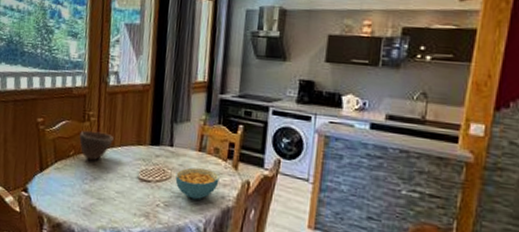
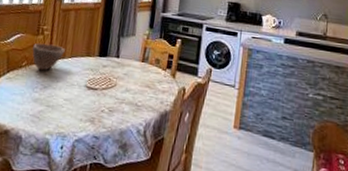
cereal bowl: present [175,167,220,200] -> none [120,76,159,106]

